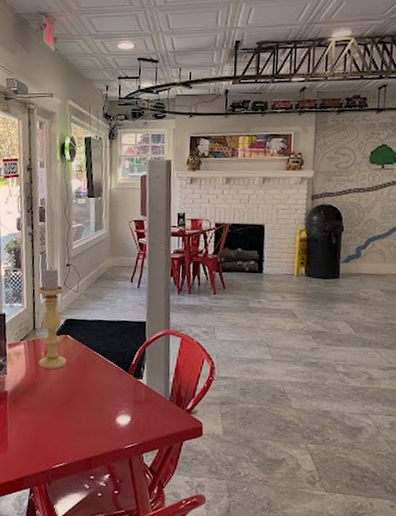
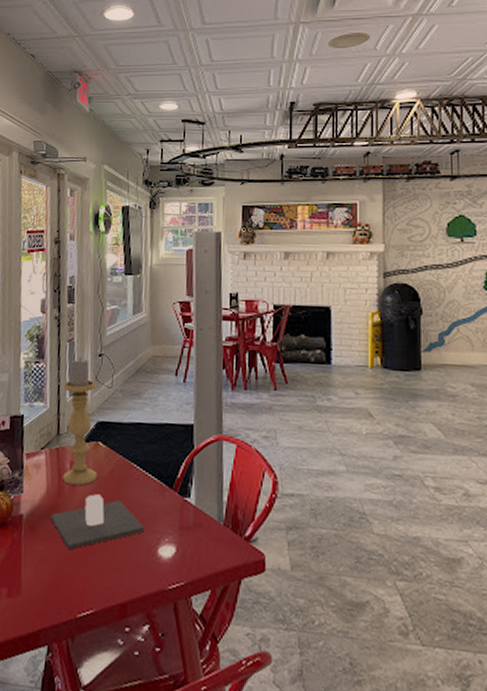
candle: none [29,376,106,419] -> present [50,494,146,550]

